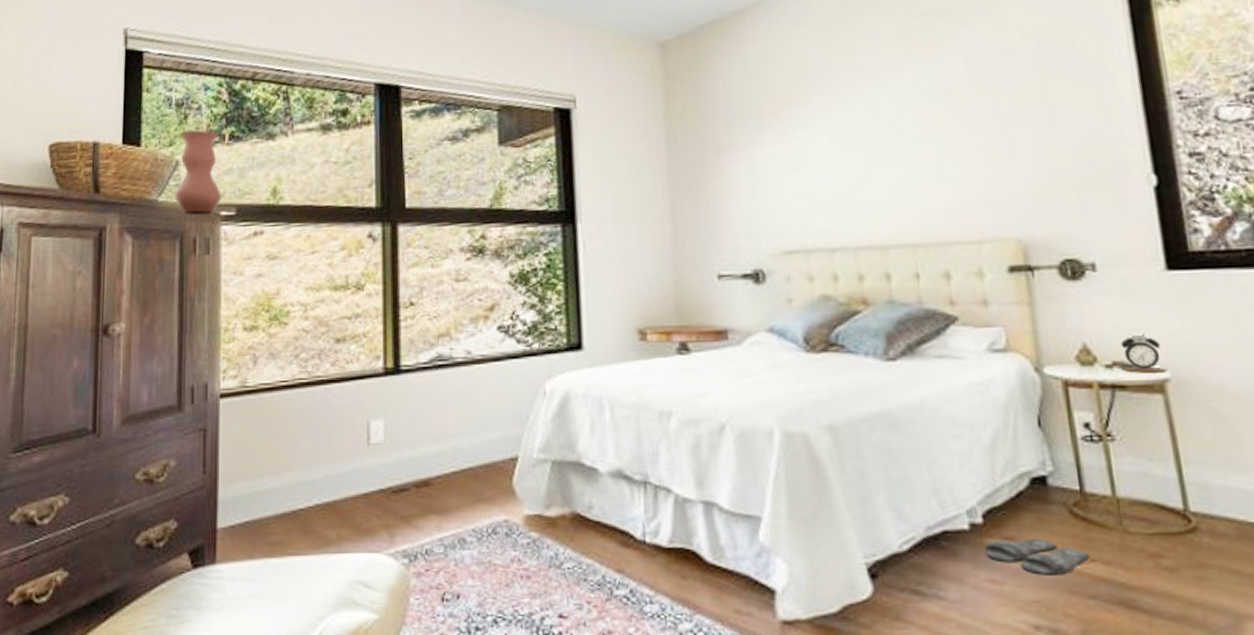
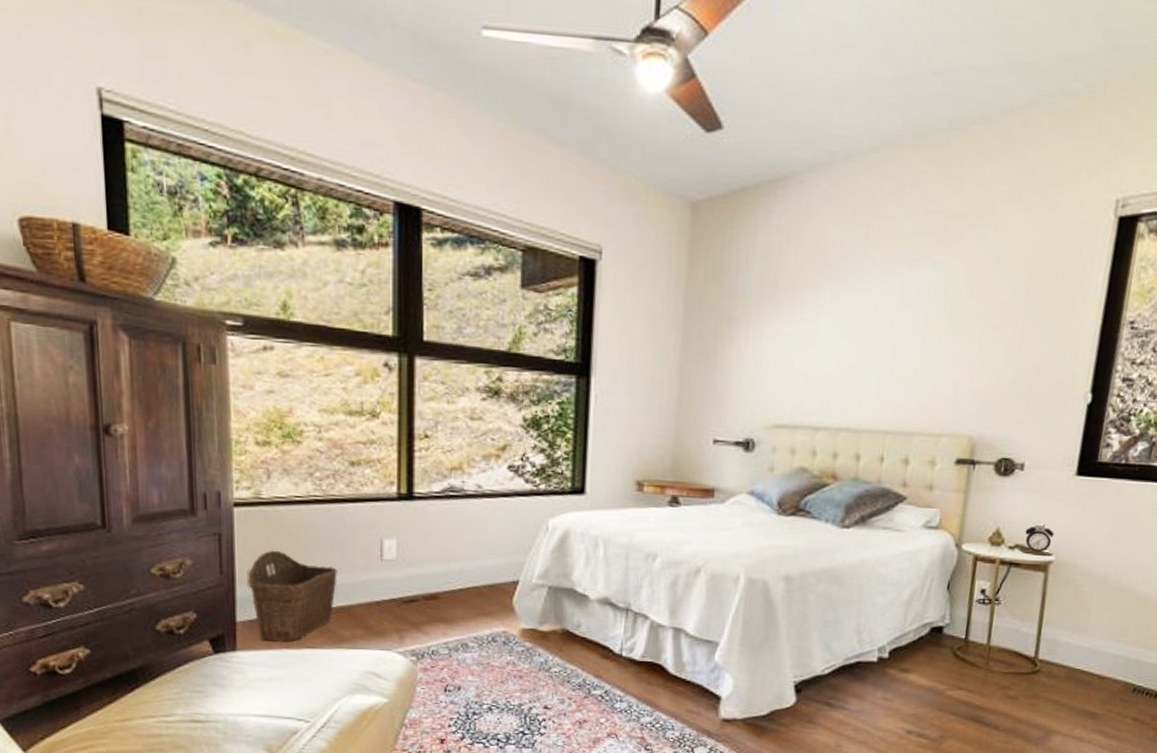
vase: present [175,130,222,216] -> none [174,224,227,323]
wicker basket: none [231,442,323,551] -> present [248,550,337,643]
slippers: present [984,538,1088,575] -> none [884,670,958,698]

